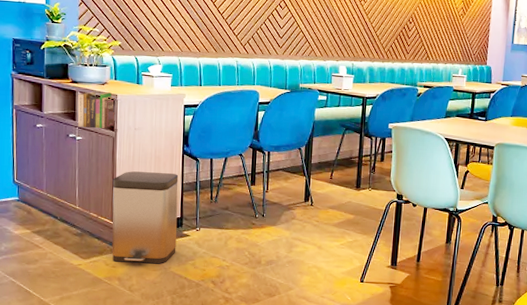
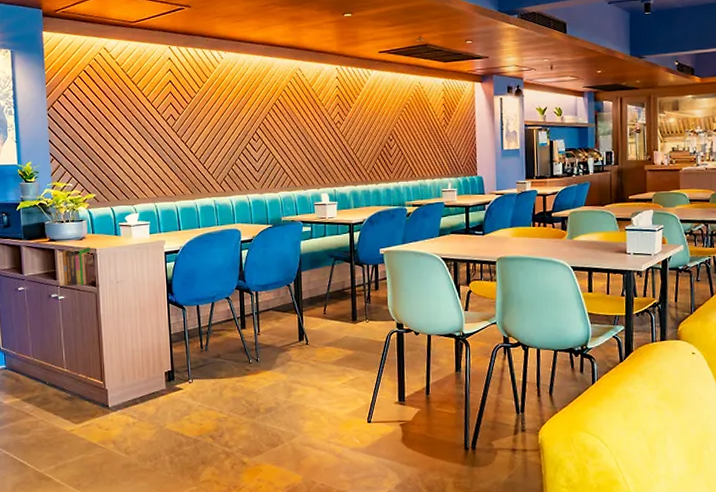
pedal bin: present [112,171,179,264] -> none [98,325,170,424]

